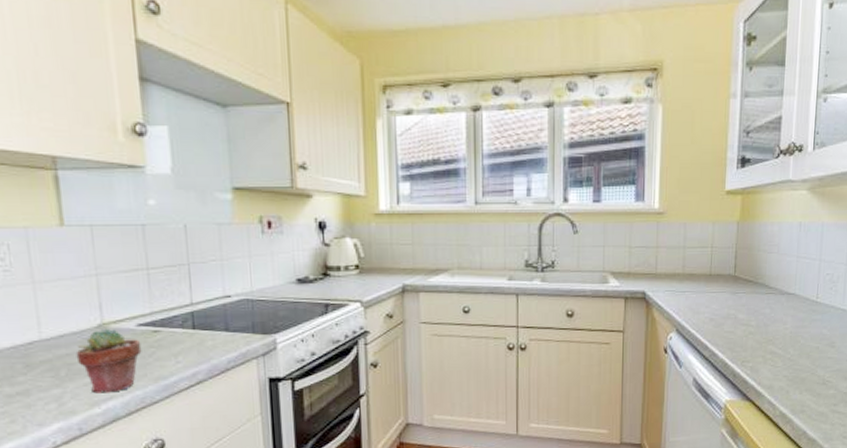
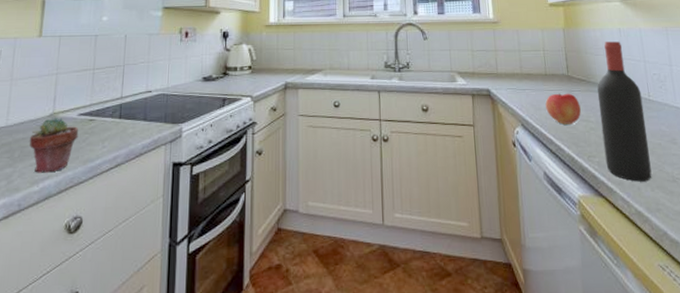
apple: none [705,295,743,329] -> present [545,93,581,125]
wine bottle: none [759,237,810,386] -> present [597,41,652,182]

